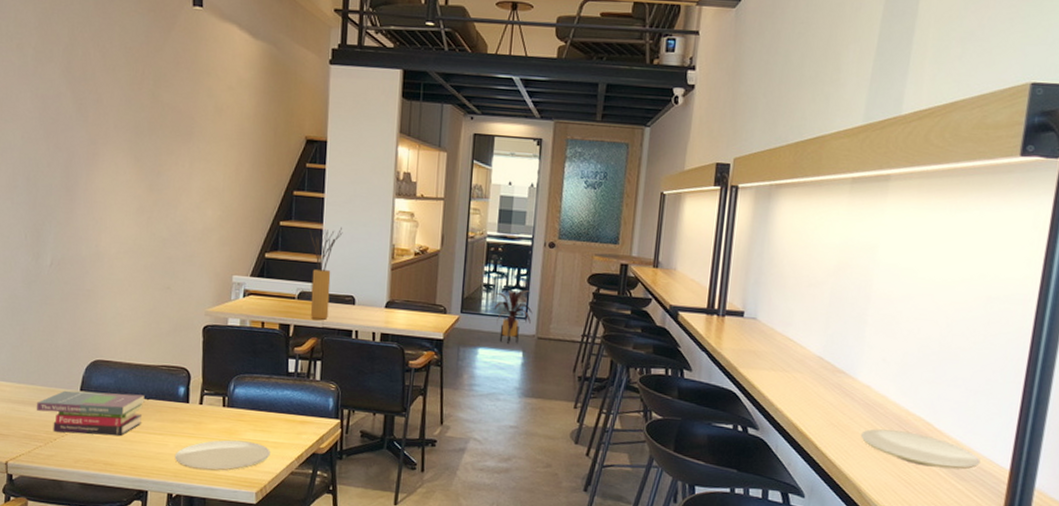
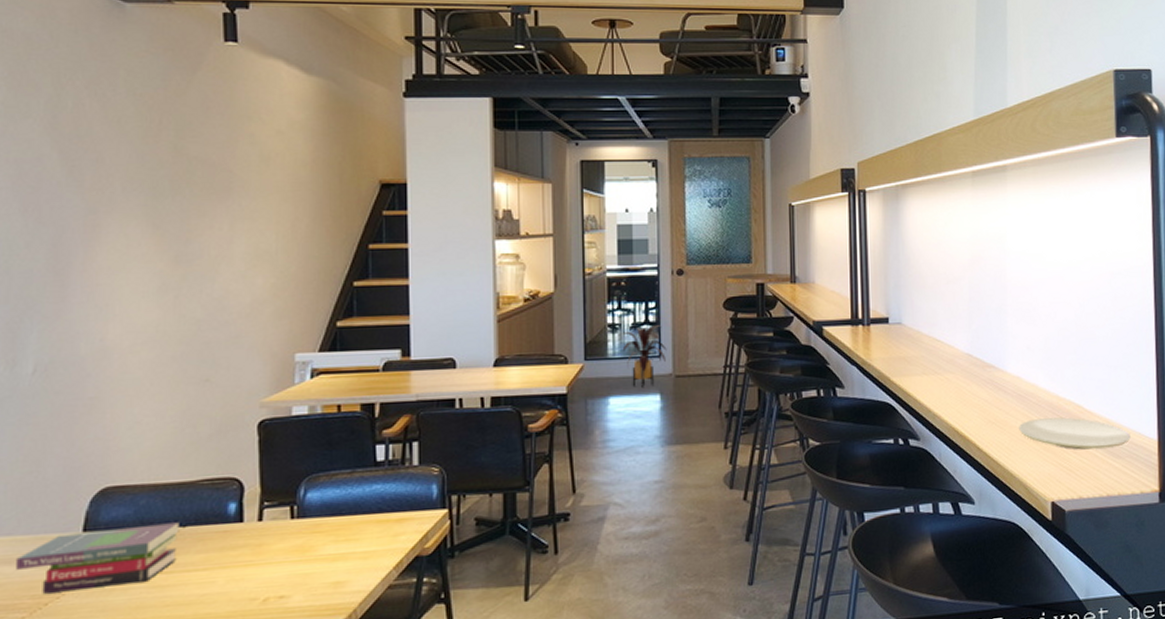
plate: present [174,440,270,472] -> none [226,556,359,607]
vase: present [309,226,343,320] -> none [392,279,435,392]

